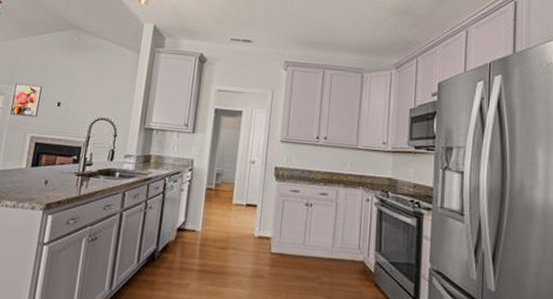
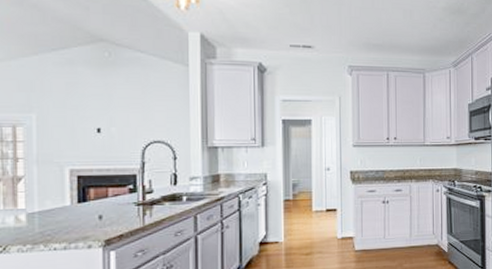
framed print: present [10,83,42,117] -> none [35,110,73,148]

